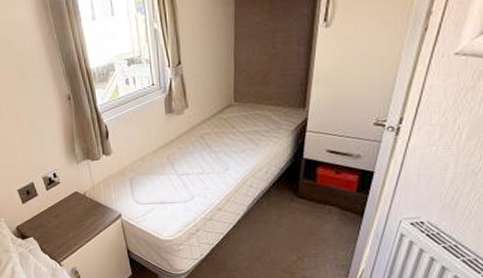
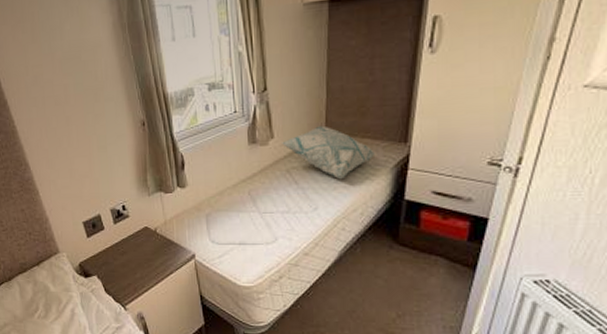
decorative pillow: none [196,95,277,142] -> present [282,125,374,179]

